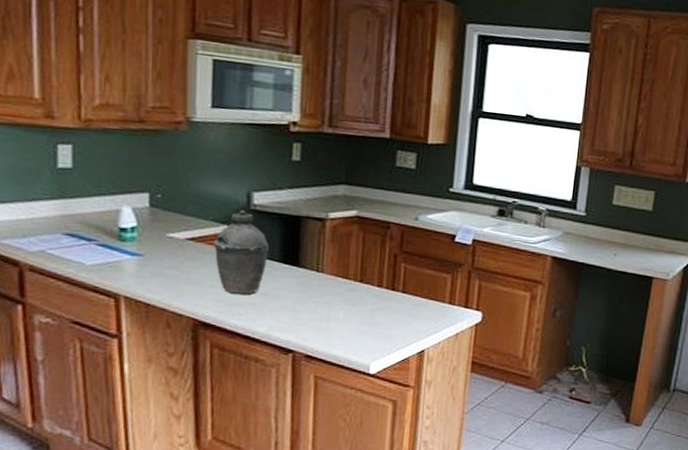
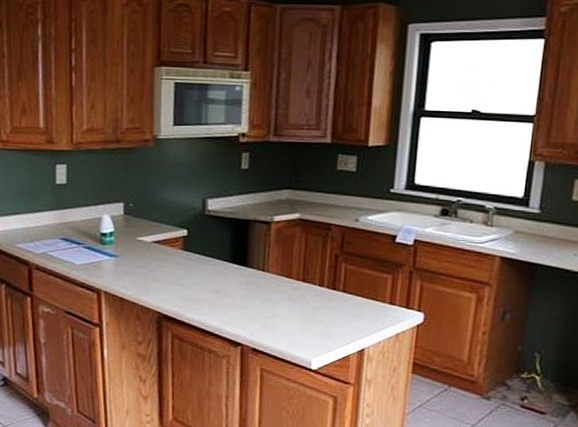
kettle: present [214,210,270,295] -> none [175,215,222,292]

